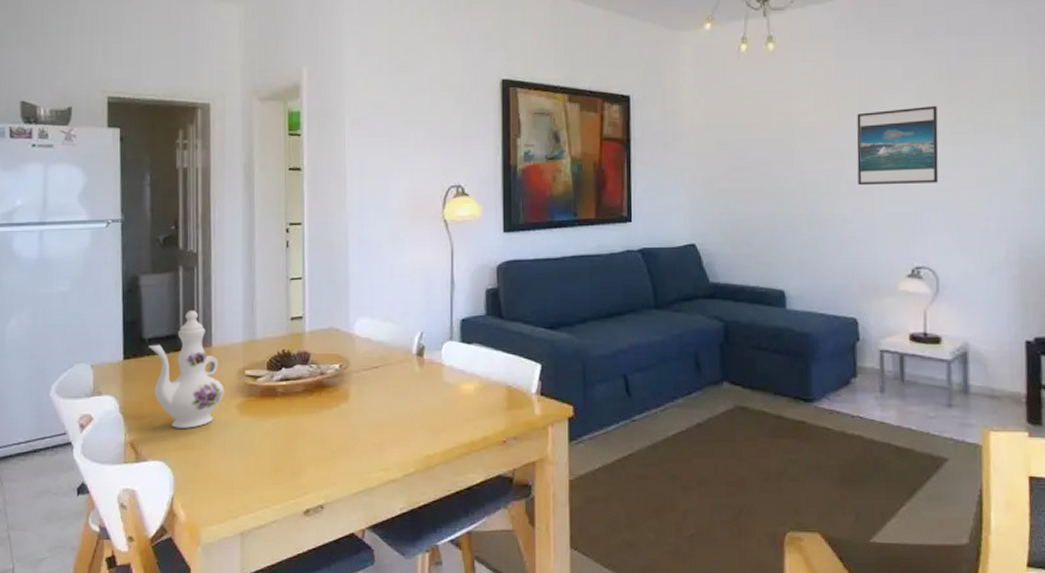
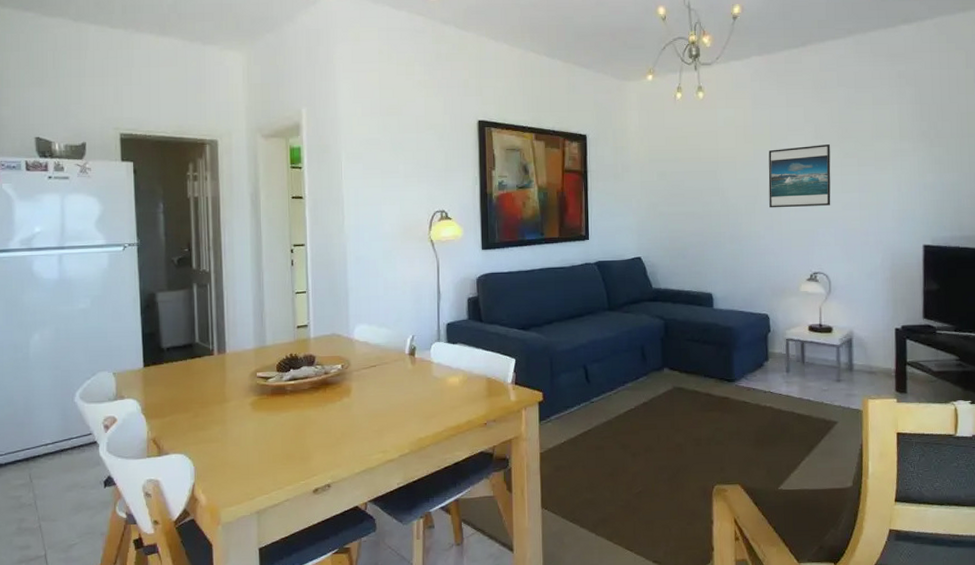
ewer: present [149,310,225,428] -> none [167,321,239,425]

